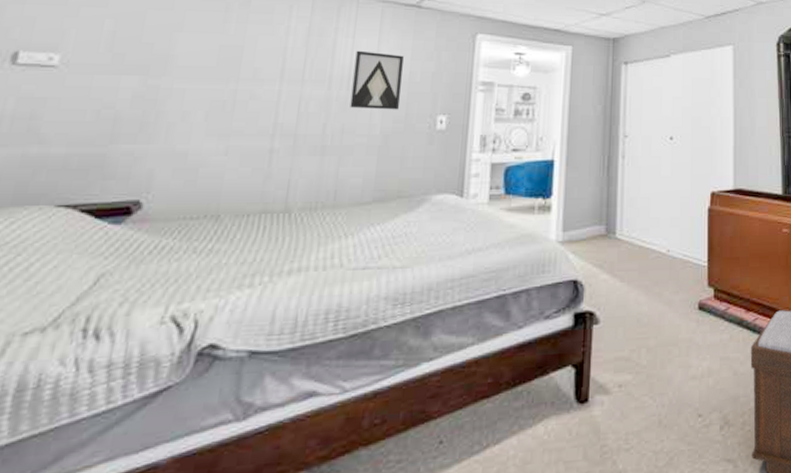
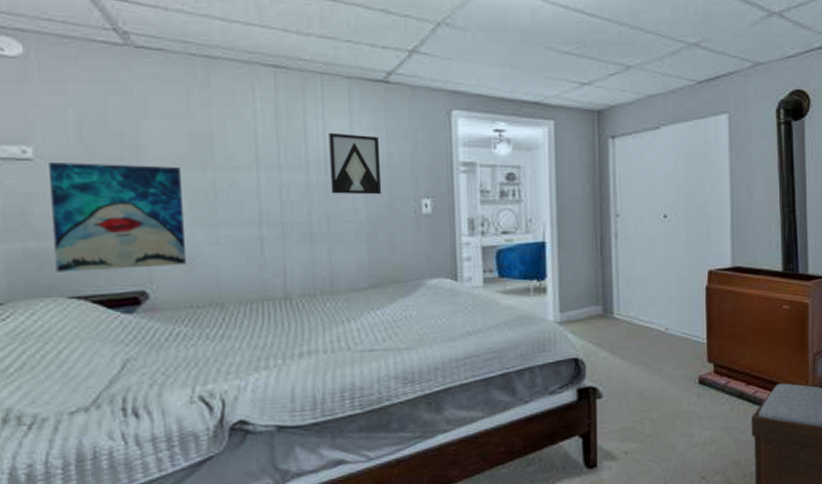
wall art: none [50,70,204,179] -> present [49,162,187,272]

